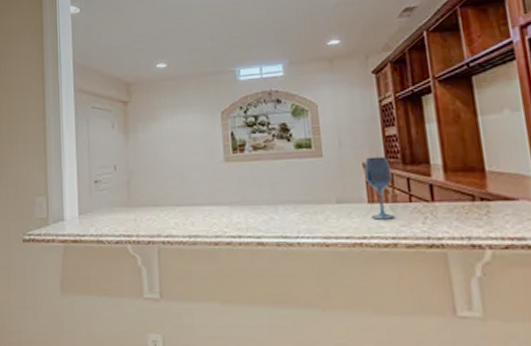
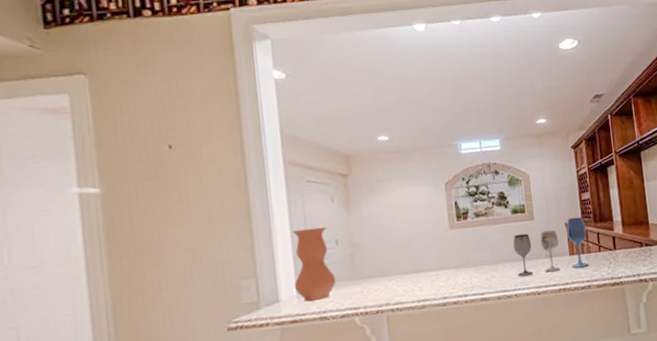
vase: none [76,151,113,223] -> present [291,226,336,302]
wineglass: none [296,170,355,223] -> present [513,230,560,277]

